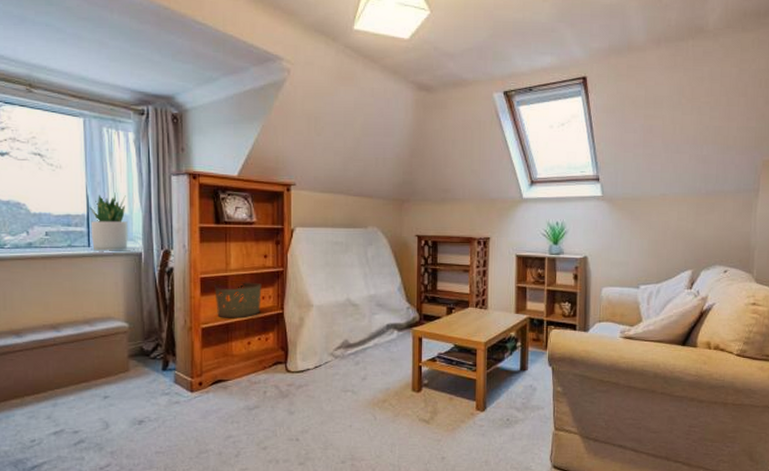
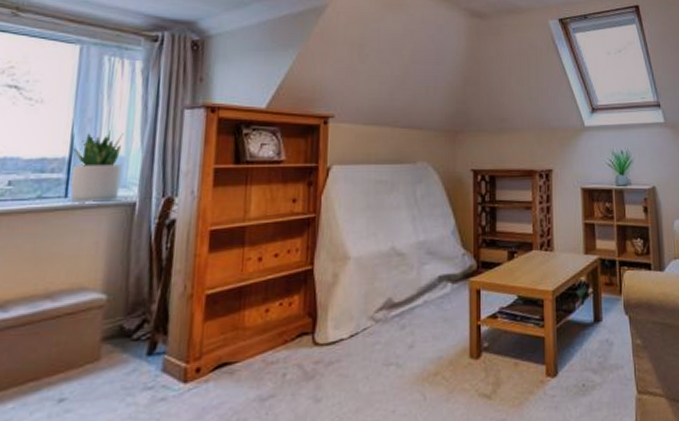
basket: present [214,282,262,318] -> none [227,232,288,280]

